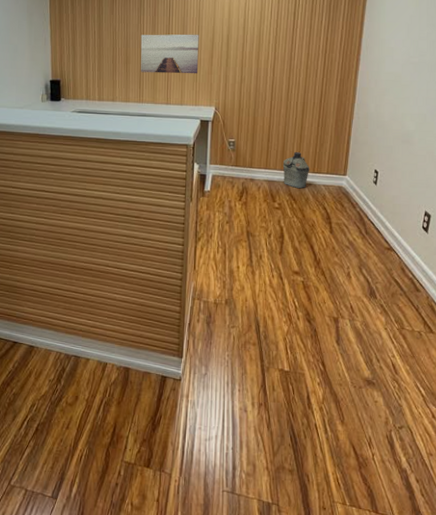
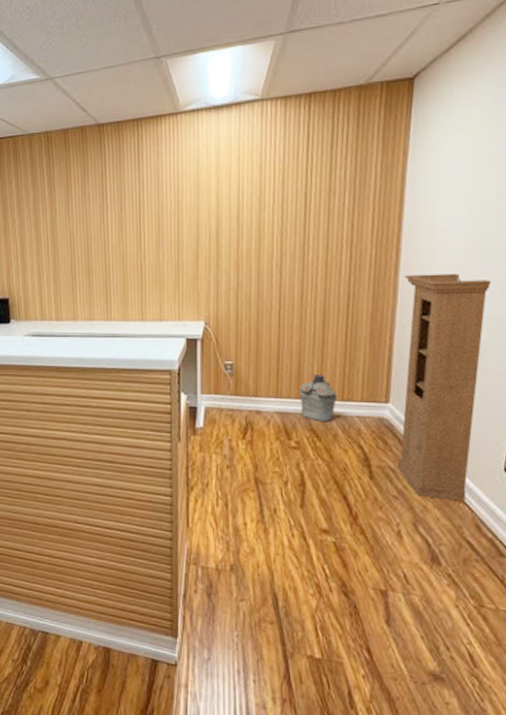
wall art: present [140,34,199,74] -> none [105,231,181,284]
cabinet: none [350,79,420,251] -> present [397,273,491,502]

